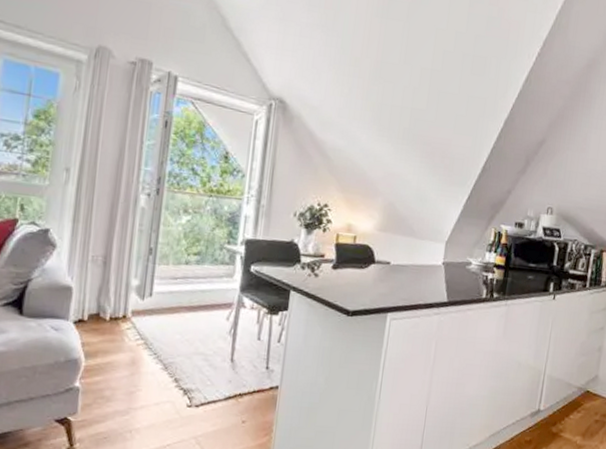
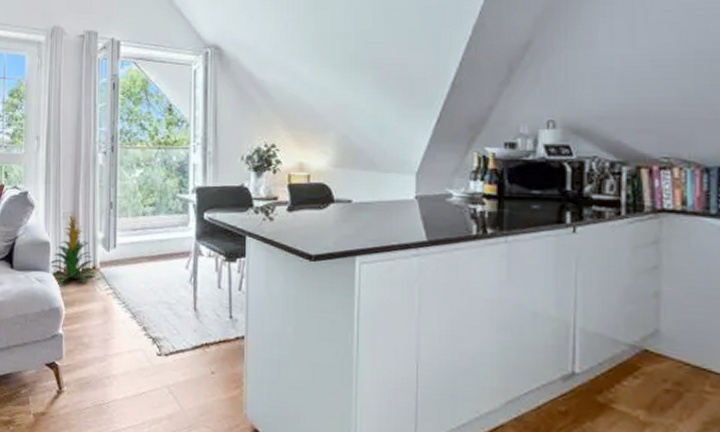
indoor plant: none [69,256,126,334] -> present [49,213,96,285]

